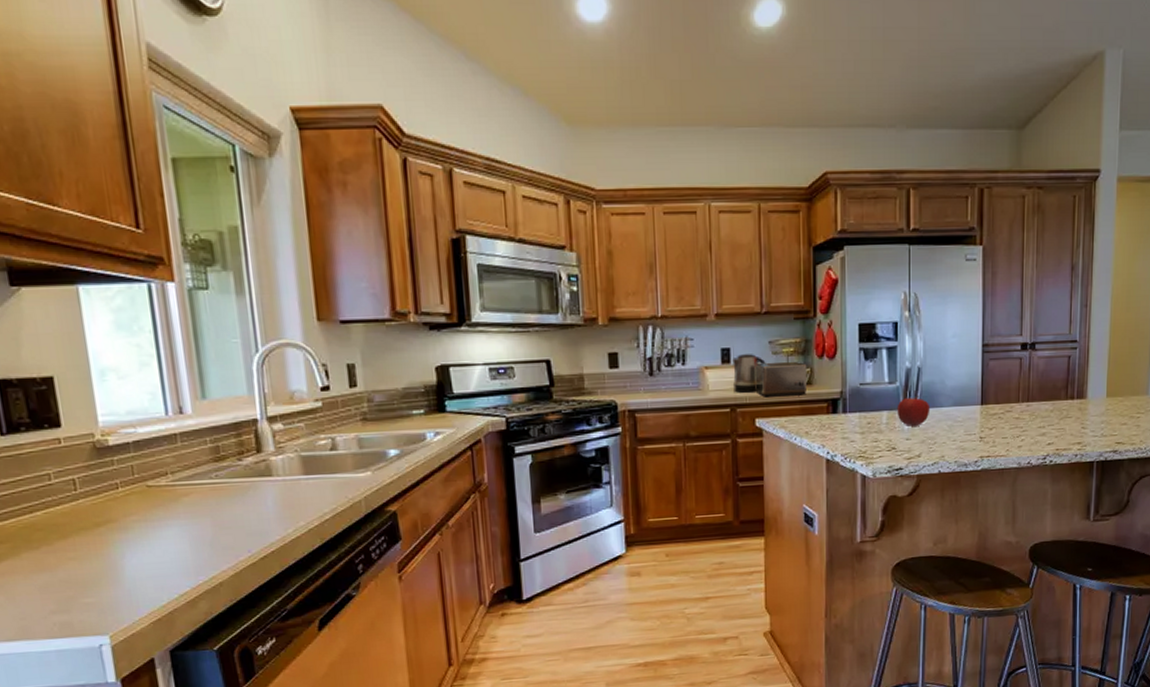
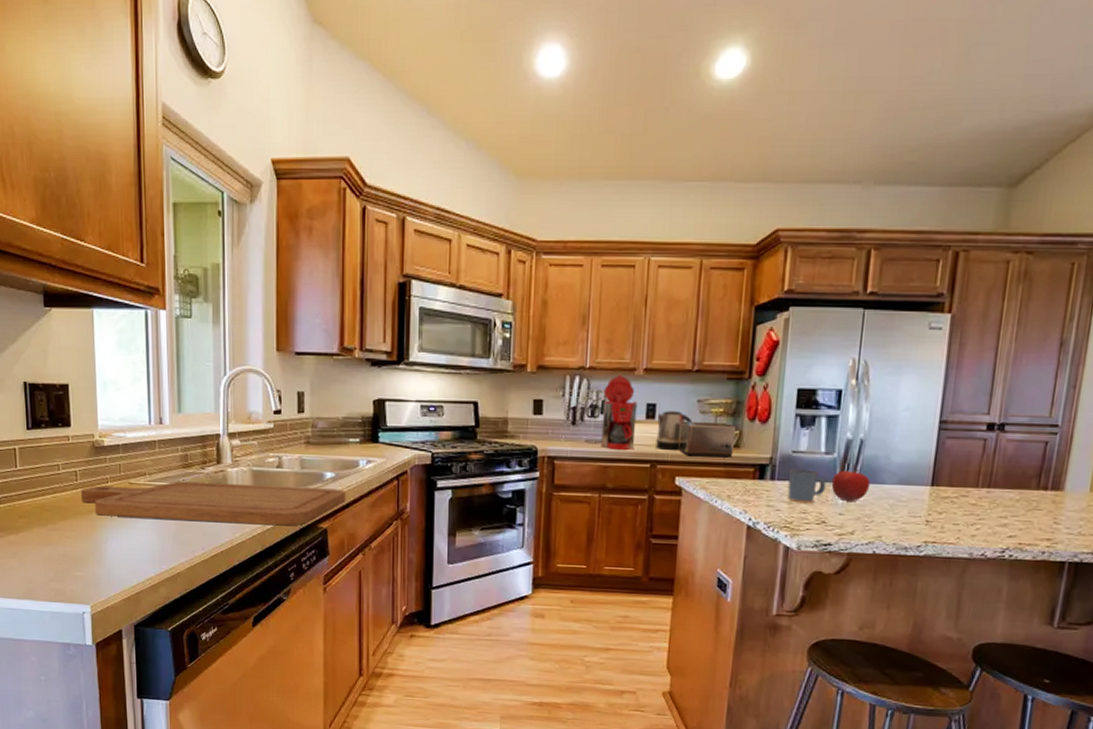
chopping board: none [83,466,415,528] -> present [81,481,345,526]
coffee maker: none [664,322,714,398] -> present [585,375,638,451]
mug: none [858,400,893,432] -> present [788,469,827,502]

